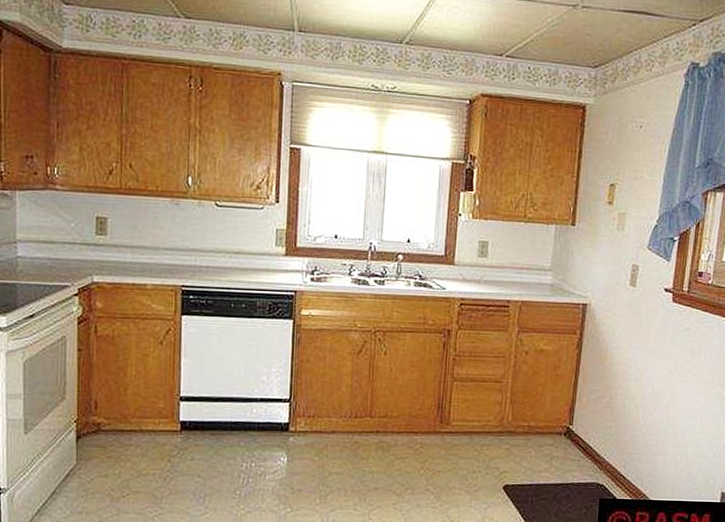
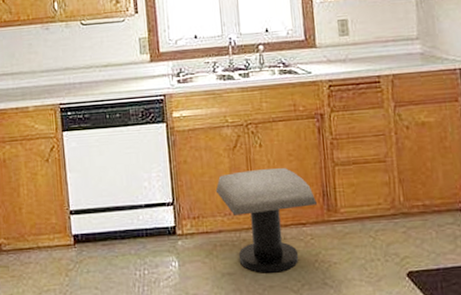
stool: none [334,376,431,476] -> present [215,168,317,273]

